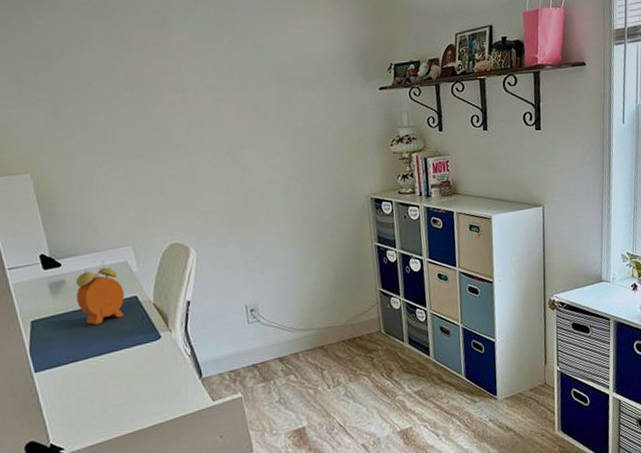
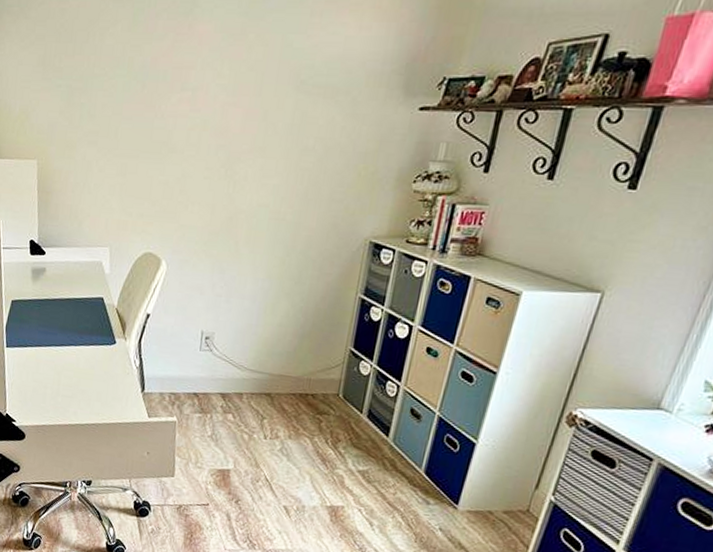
alarm clock: present [76,260,125,325] -> none [51,255,93,317]

